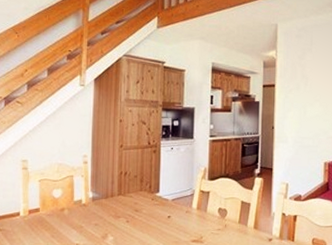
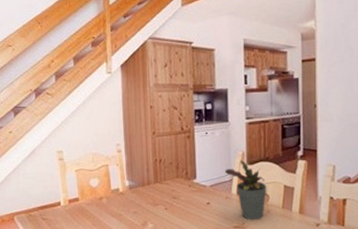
potted plant: none [186,176,226,235] -> present [224,161,267,220]

